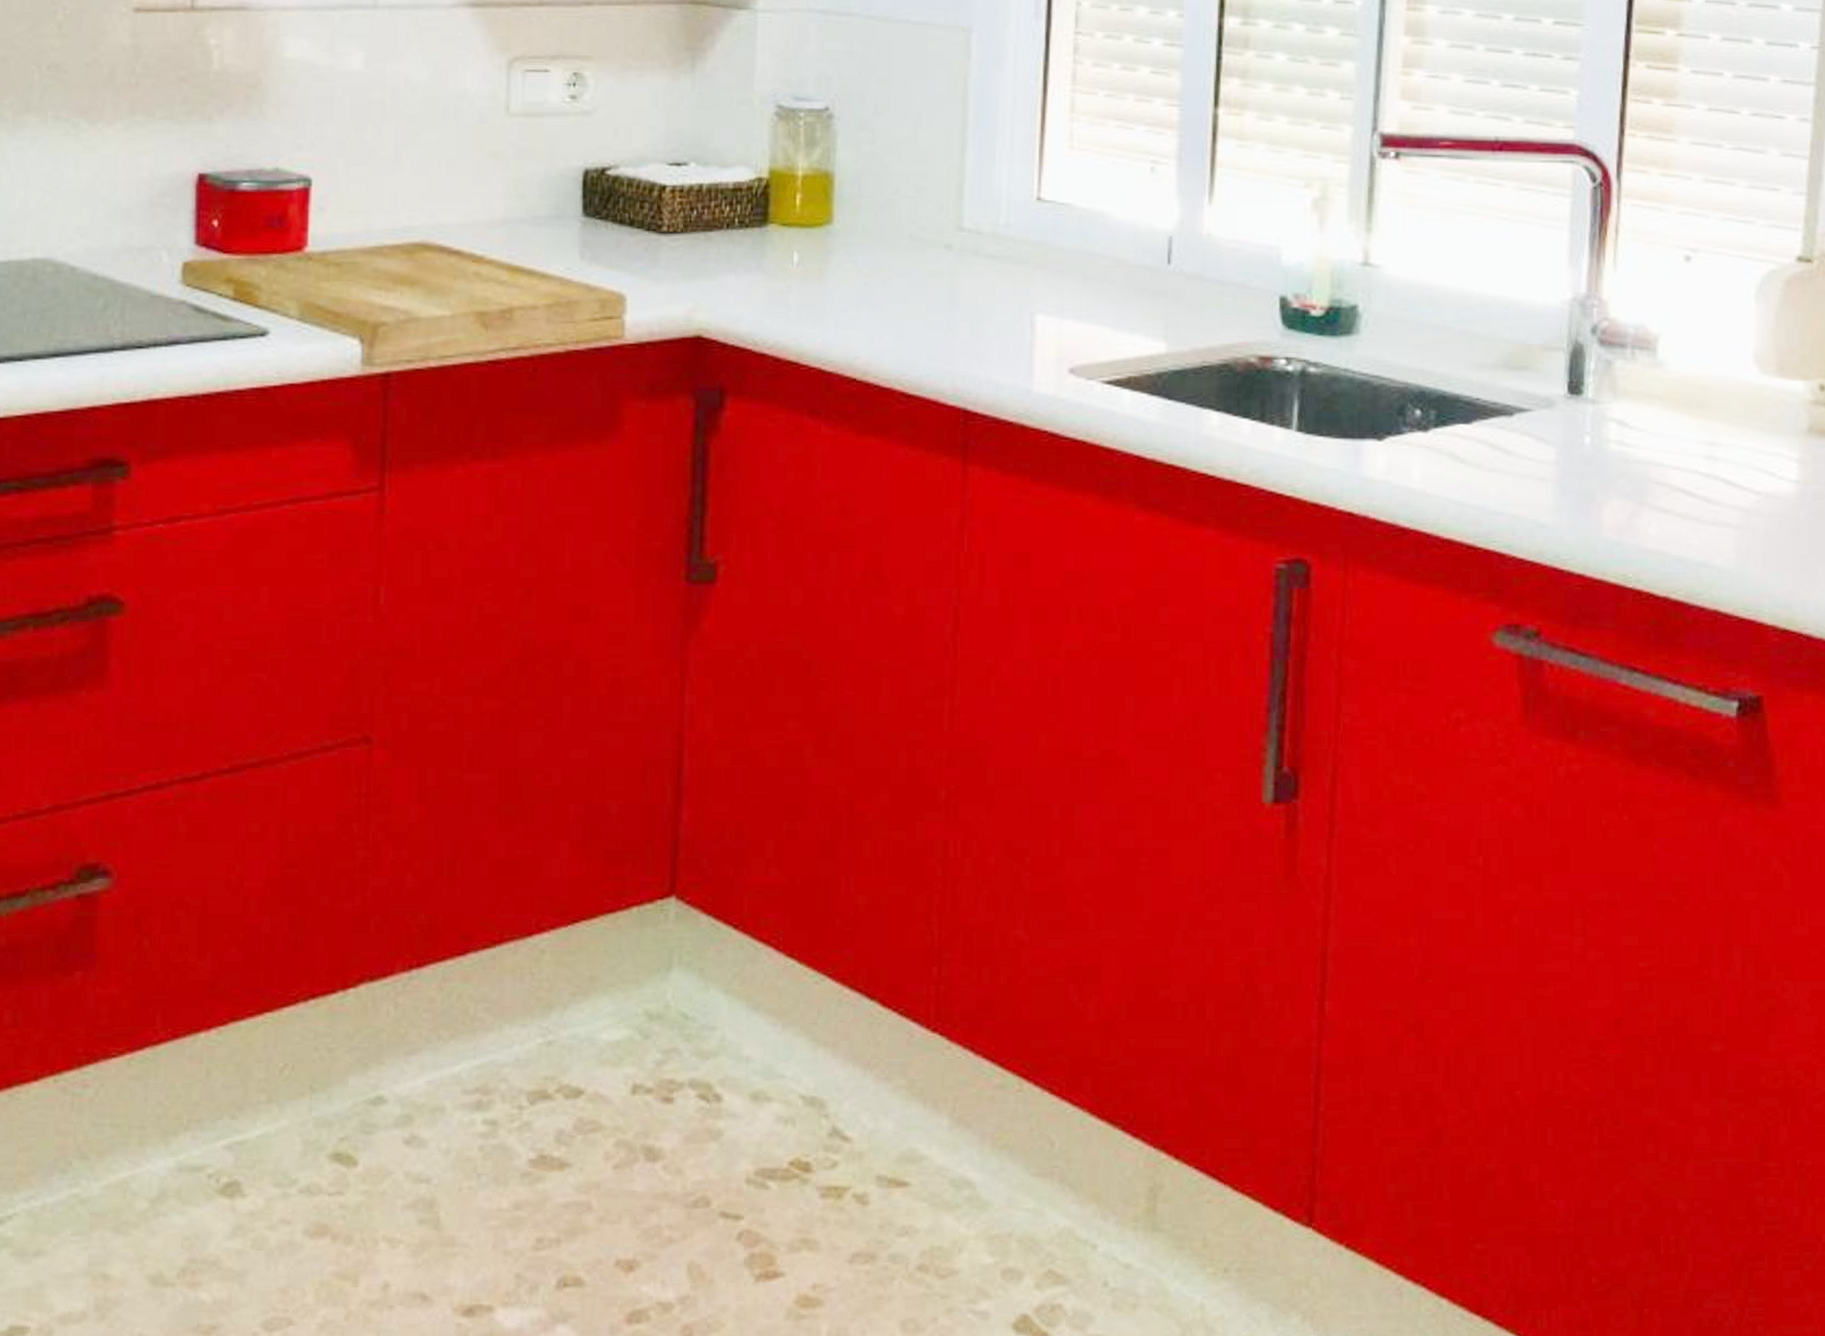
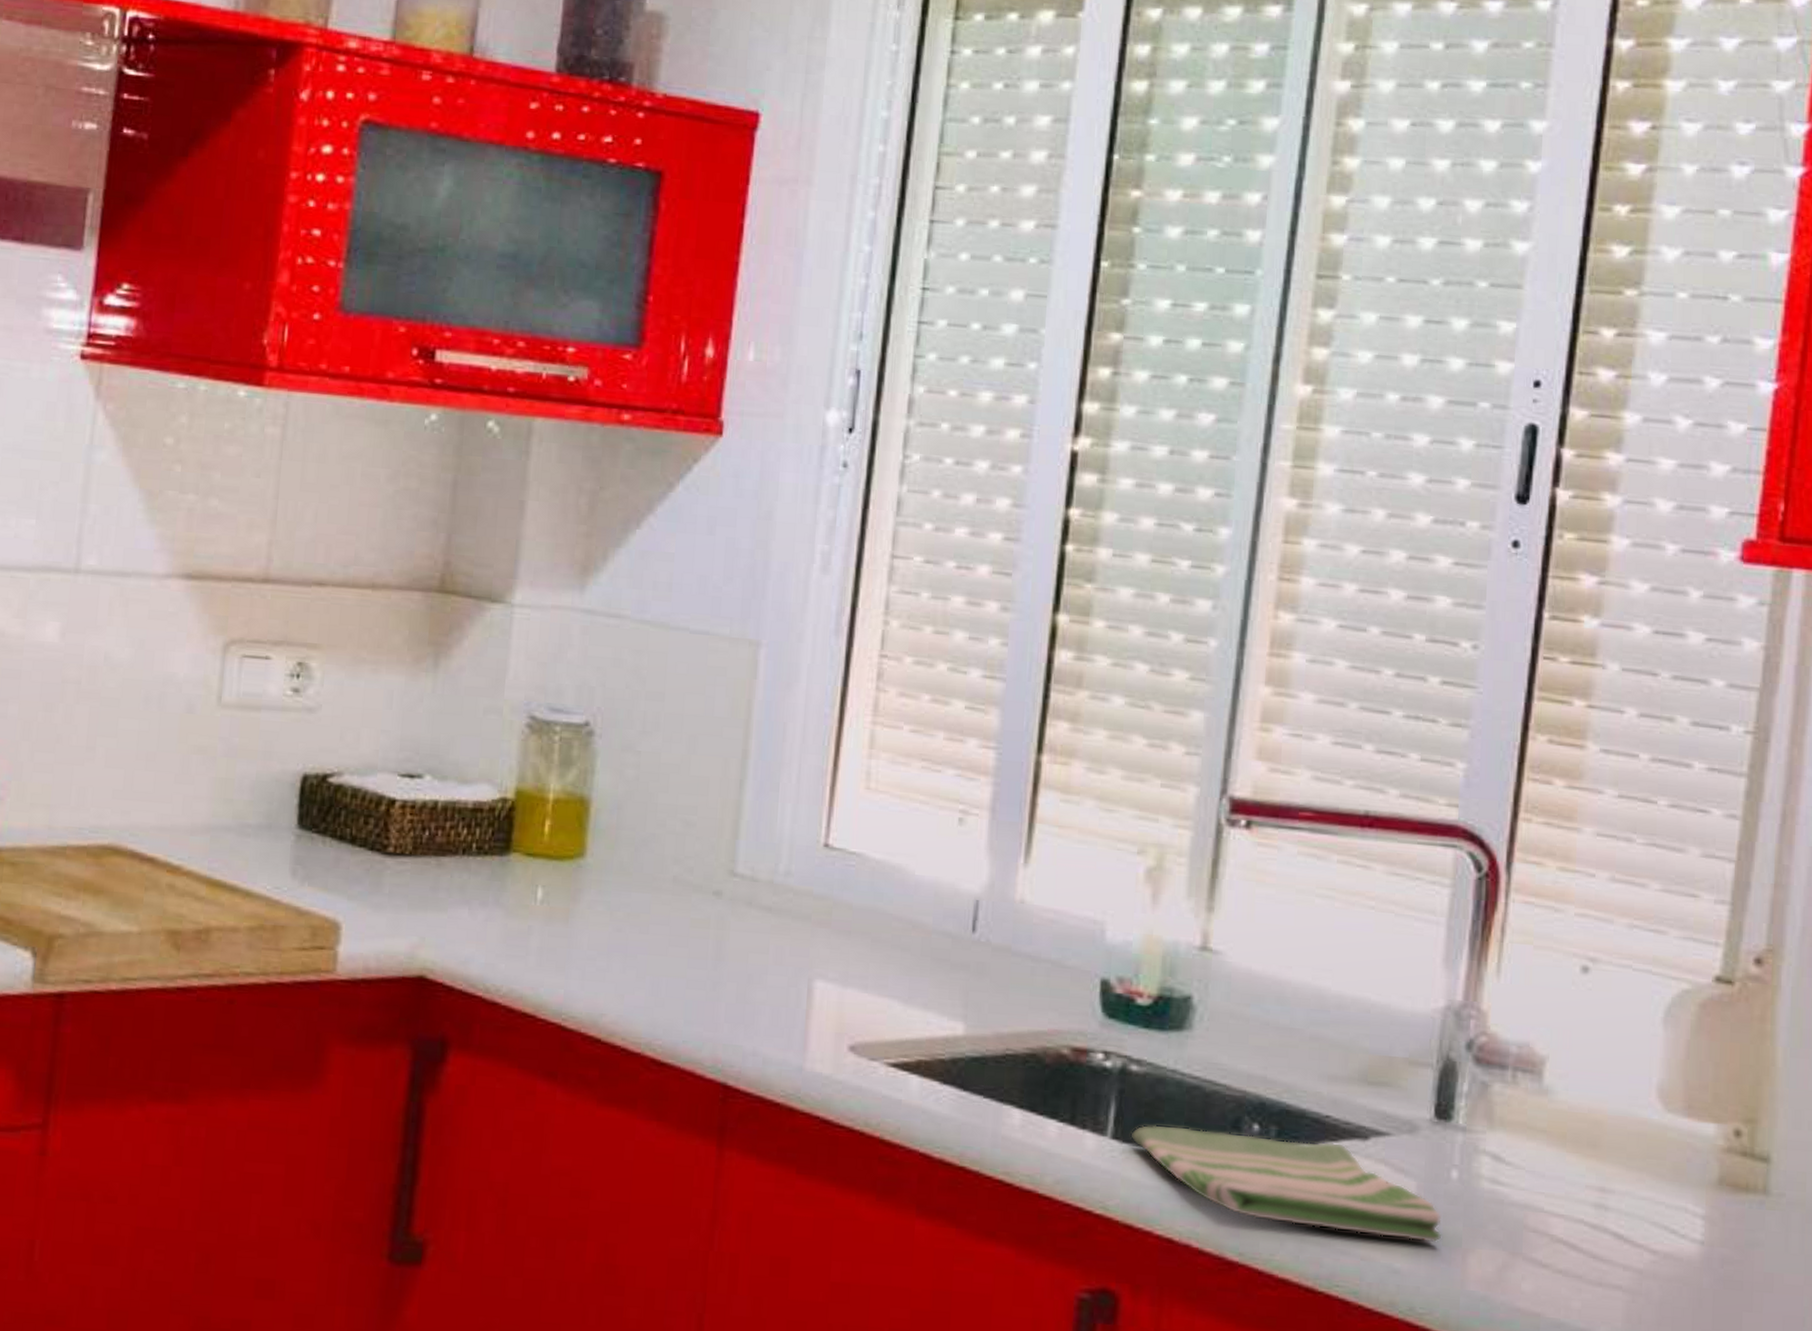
dish towel: none [1312,416,1580,499] -> present [1130,1124,1442,1243]

